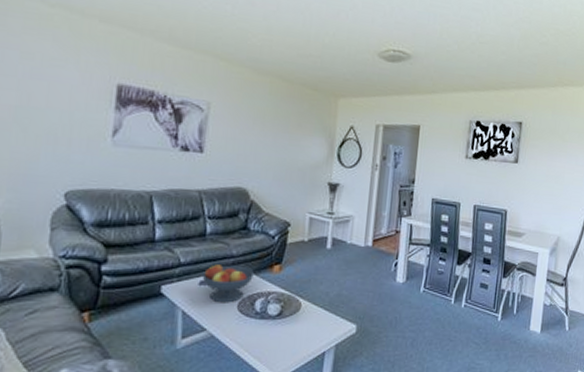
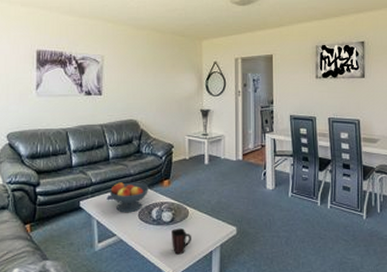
mug: none [276,324,302,355] -> present [172,229,191,255]

